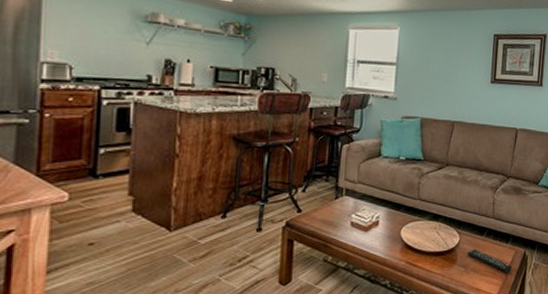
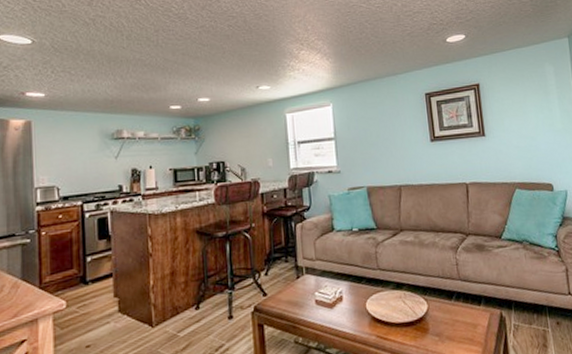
remote control: present [468,248,512,273] -> none [439,314,490,338]

